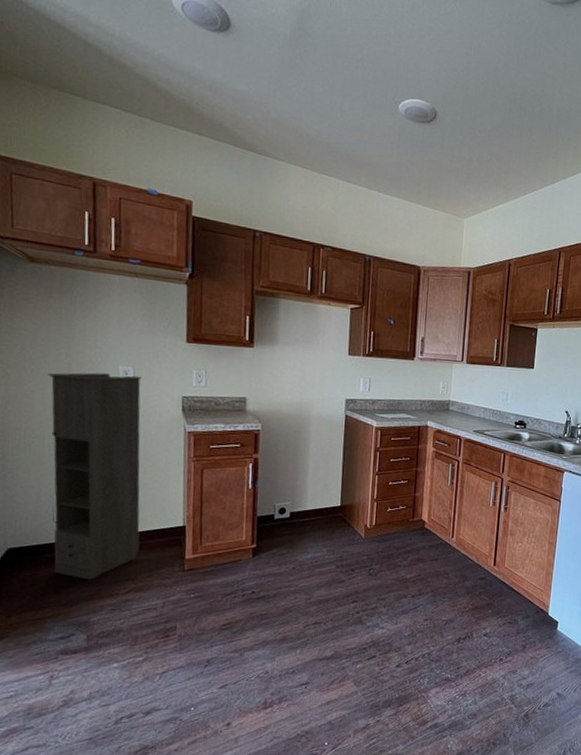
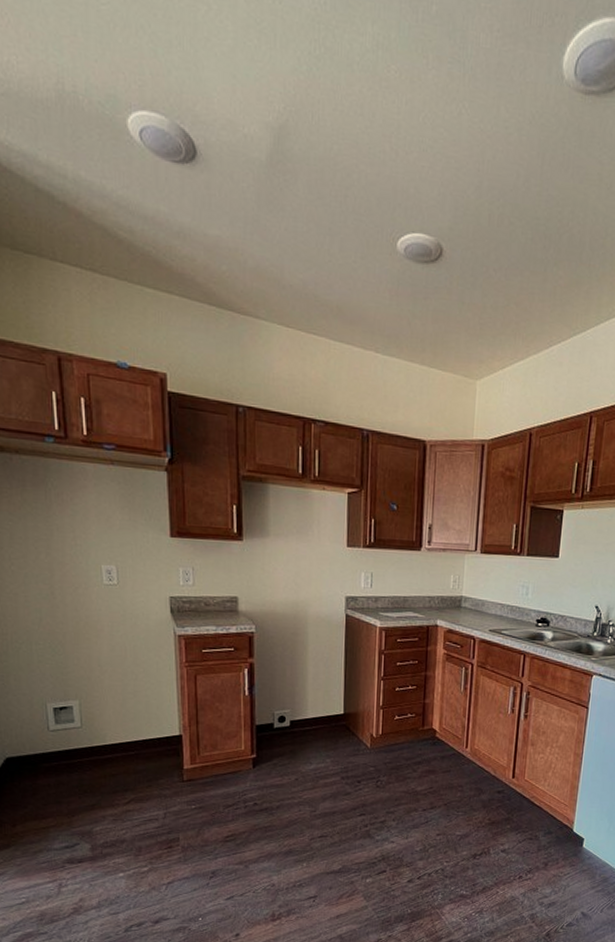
storage cabinet: present [47,372,142,580] -> none [28,572,136,790]

